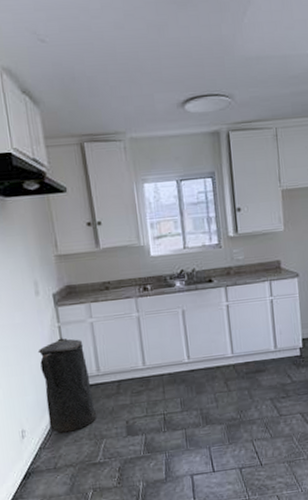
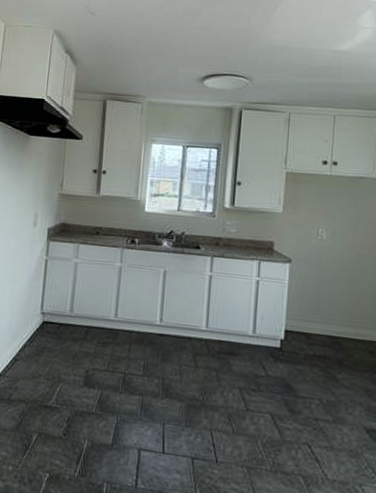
trash can: present [38,338,97,433] -> none [14,271,64,367]

